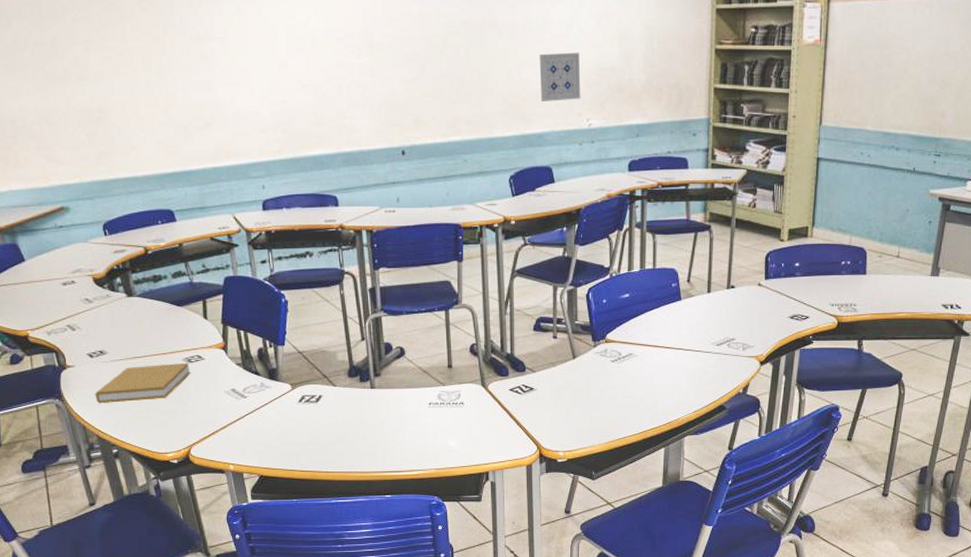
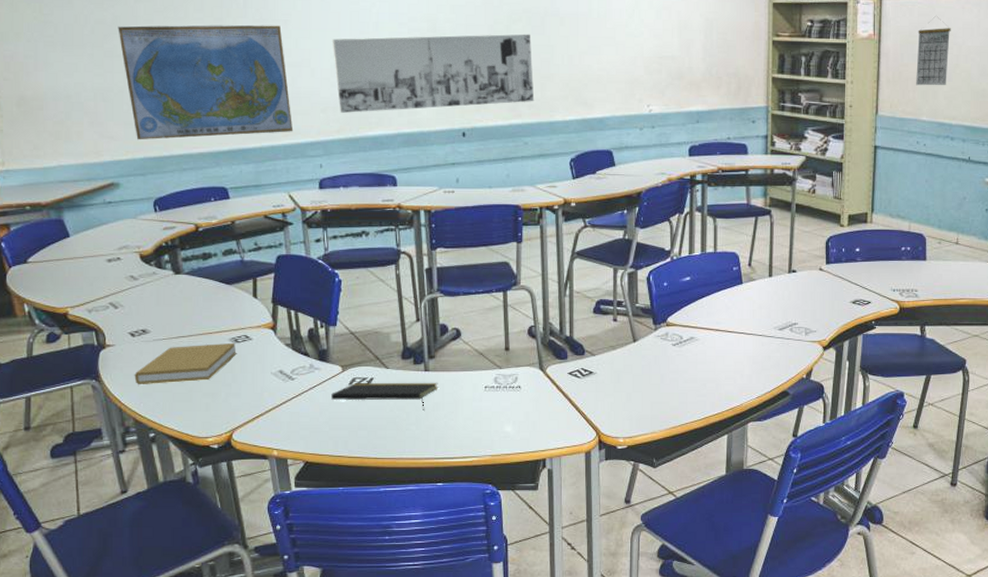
world map: none [57,43,235,164] -> present [118,24,294,140]
wall art: none [269,47,473,133] -> present [332,34,535,113]
notepad: none [282,399,384,426] -> present [331,382,438,410]
wall art: present [539,52,581,101] -> none [601,41,641,87]
calendar: none [862,19,901,94] -> present [916,16,951,86]

